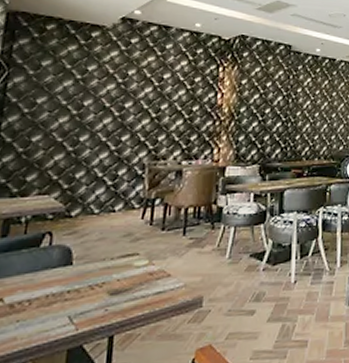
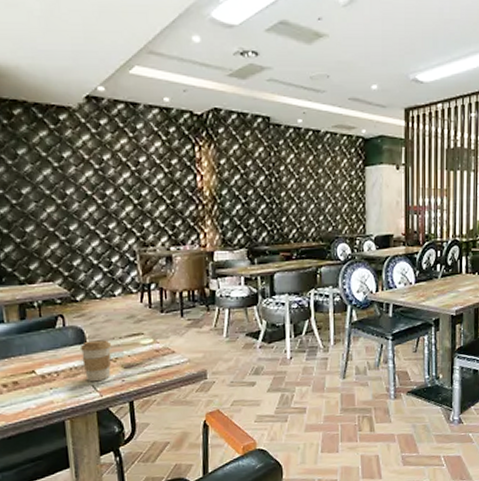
coffee cup: none [62,261,101,312] -> present [81,340,112,382]

